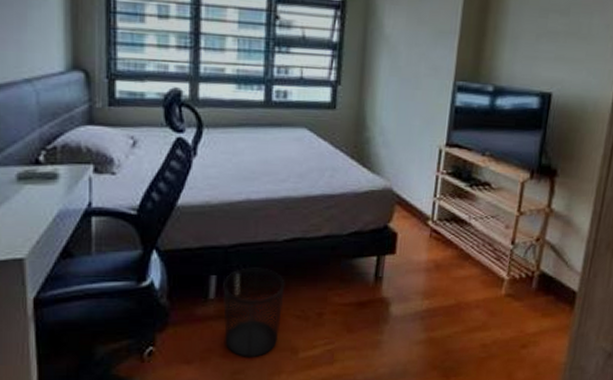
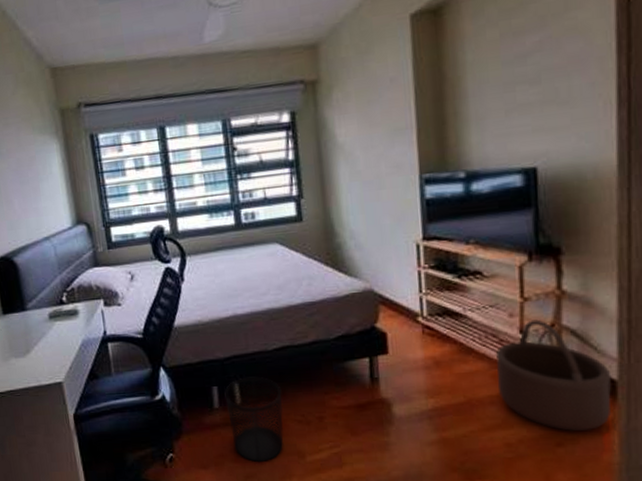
basket: none [484,233,574,336] -> present [495,319,612,432]

